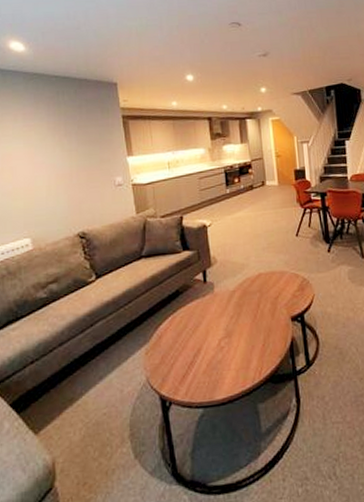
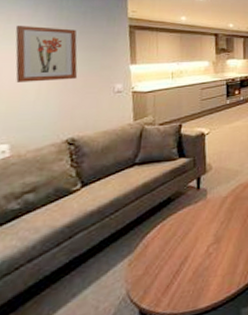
wall art: none [22,123,81,180] -> present [15,25,78,83]

